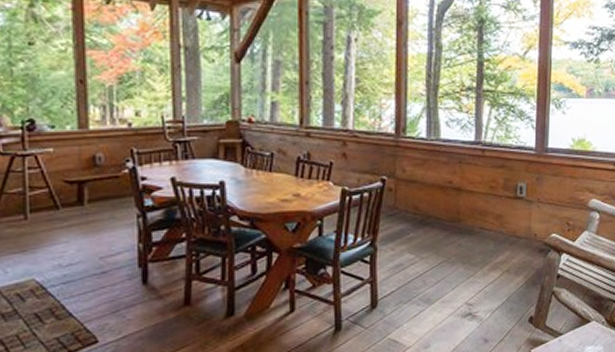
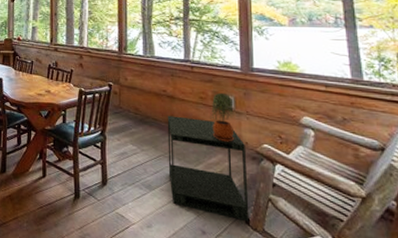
side table: none [451,212,534,320] -> present [167,115,250,221]
potted plant: none [500,179,525,236] -> present [210,92,235,142]

